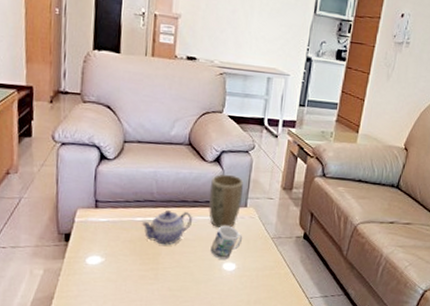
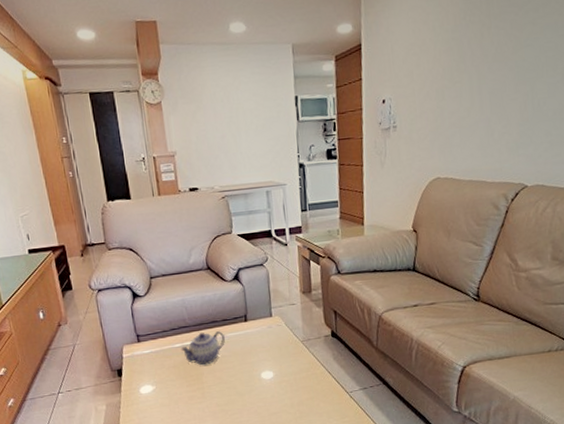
plant pot: present [208,174,243,228] -> none [234,288,267,340]
mug: present [210,225,243,259] -> none [247,337,275,370]

